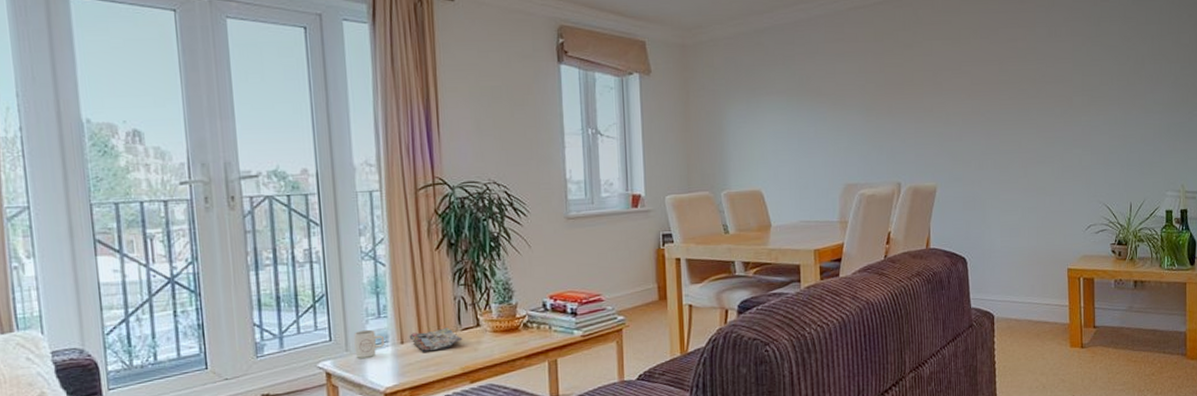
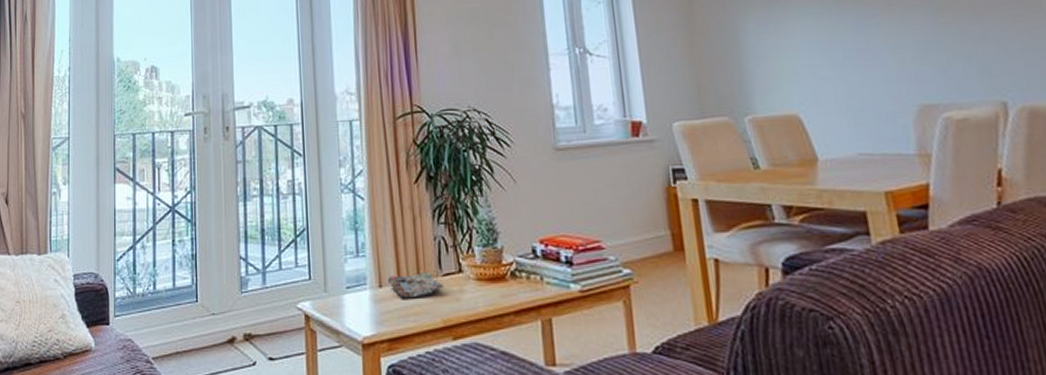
mug: present [354,329,384,358] -> none [332,269,362,301]

